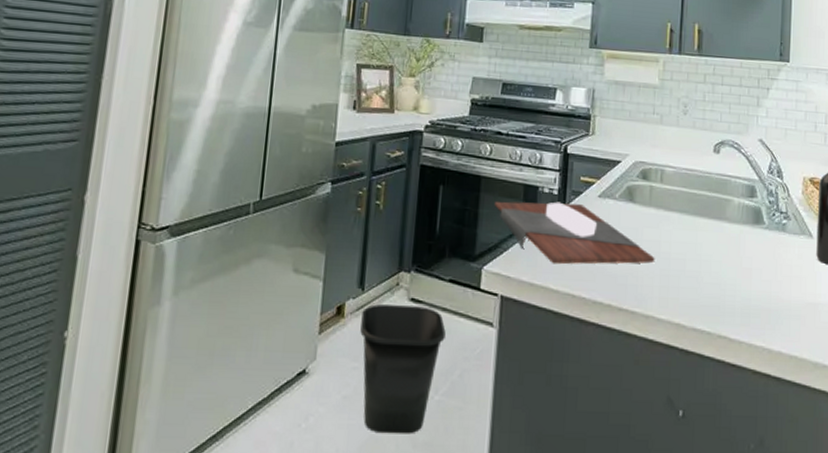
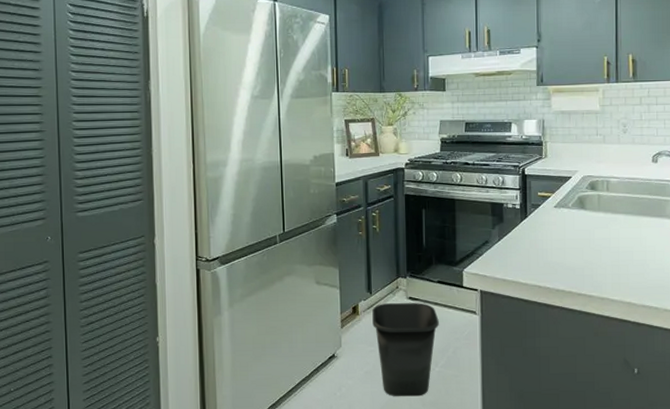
cutting board: present [494,201,655,265] -> none [467,214,606,263]

